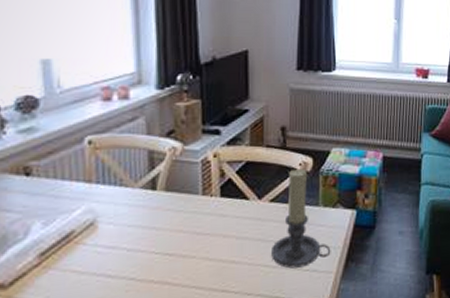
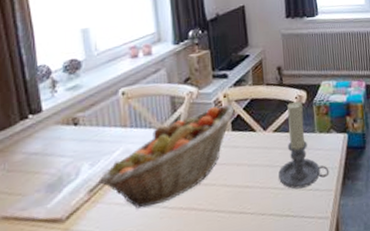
fruit basket: none [52,165,226,279] -> present [98,104,235,209]

